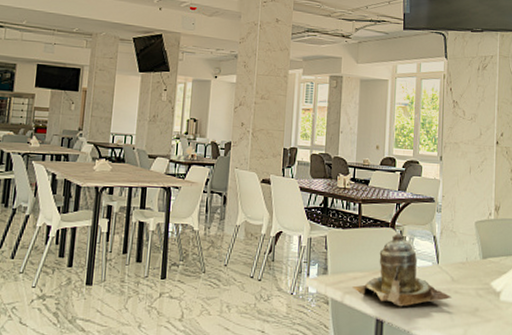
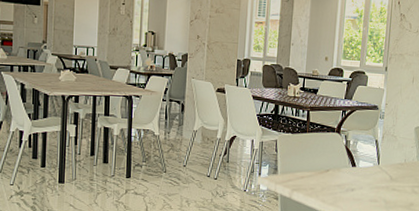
teapot: present [352,233,452,307] -> none [300,138,389,202]

